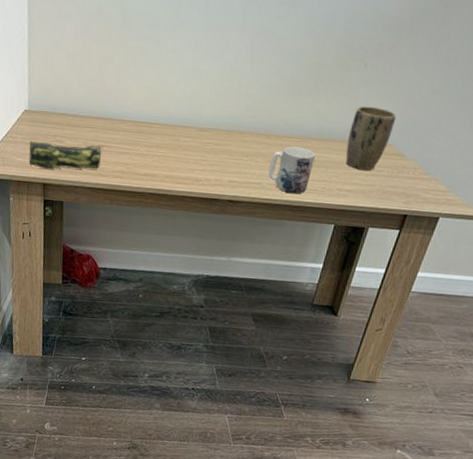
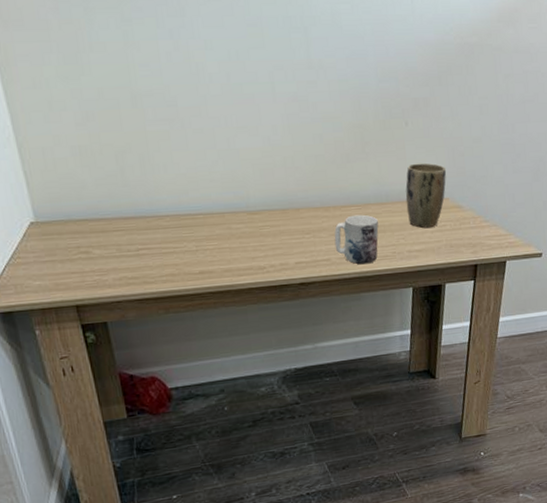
pencil case: present [29,140,104,169] -> none [45,249,144,288]

